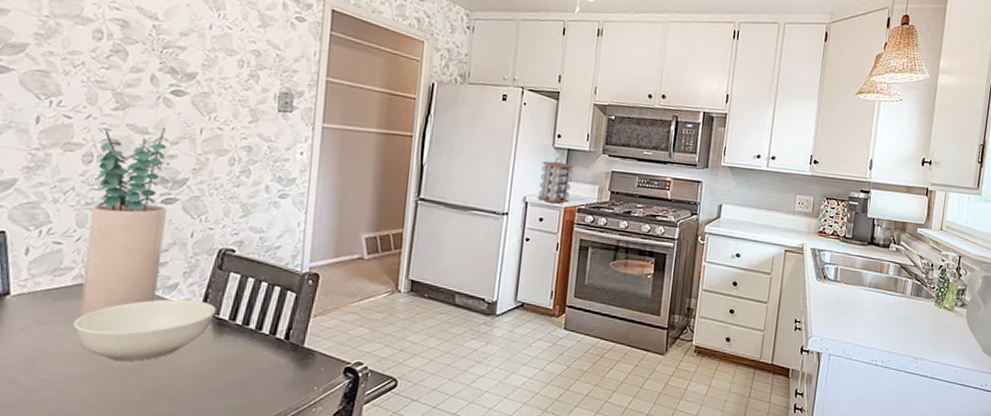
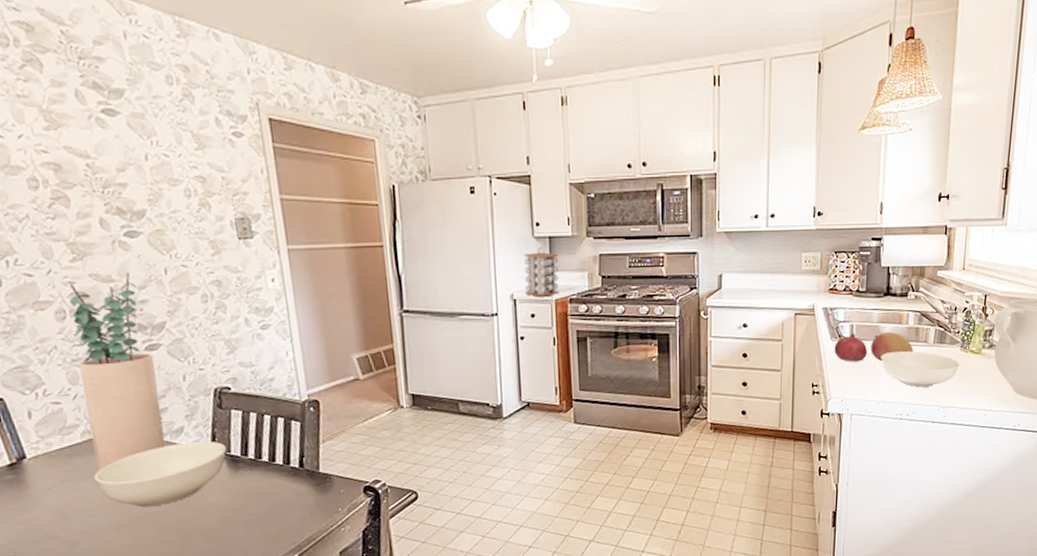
fruit: none [818,275,850,304] -> present [834,333,868,362]
fruit: none [852,279,892,307] -> present [870,332,914,362]
bowl: none [861,298,934,337] -> present [880,350,961,387]

